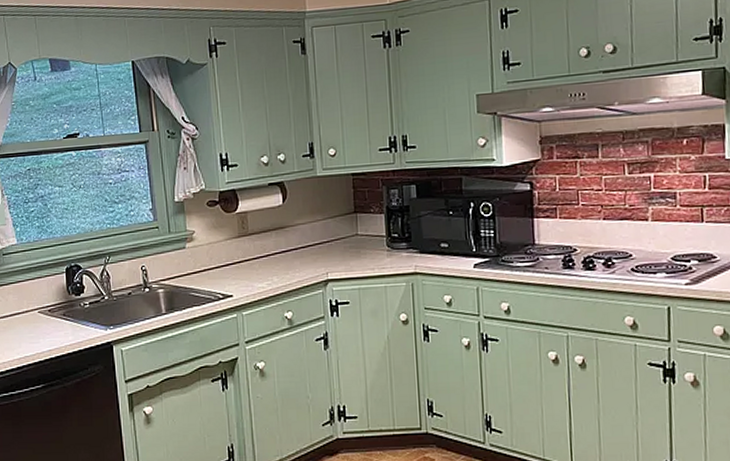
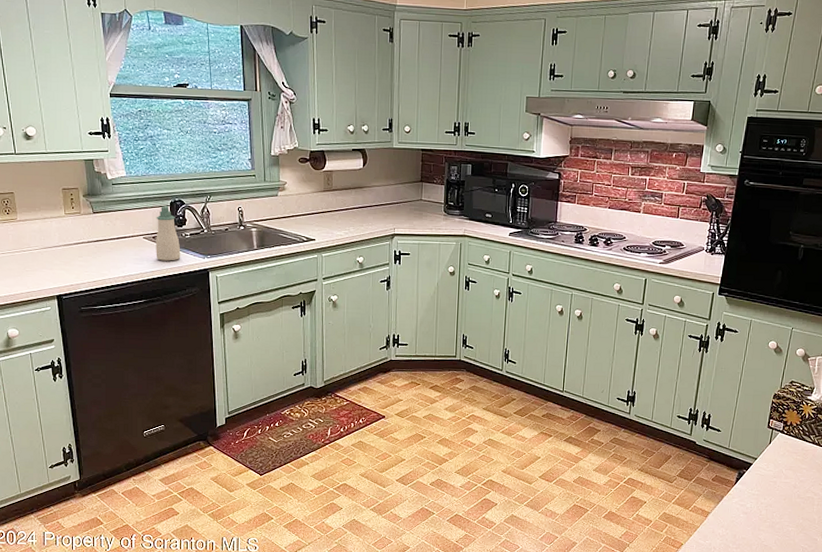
soap bottle: none [51,273,80,337] -> present [156,206,181,261]

